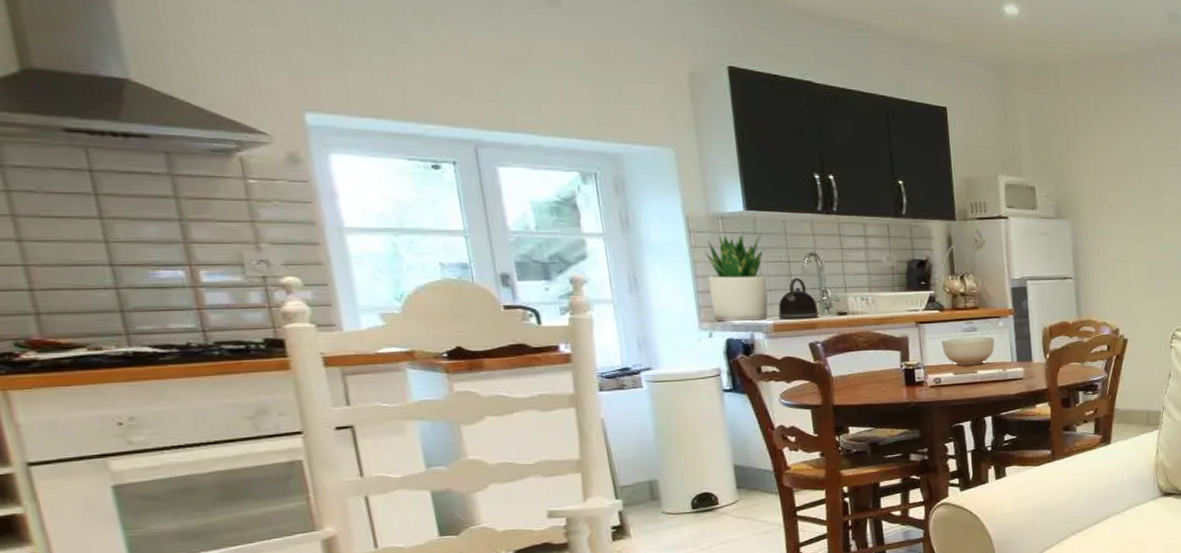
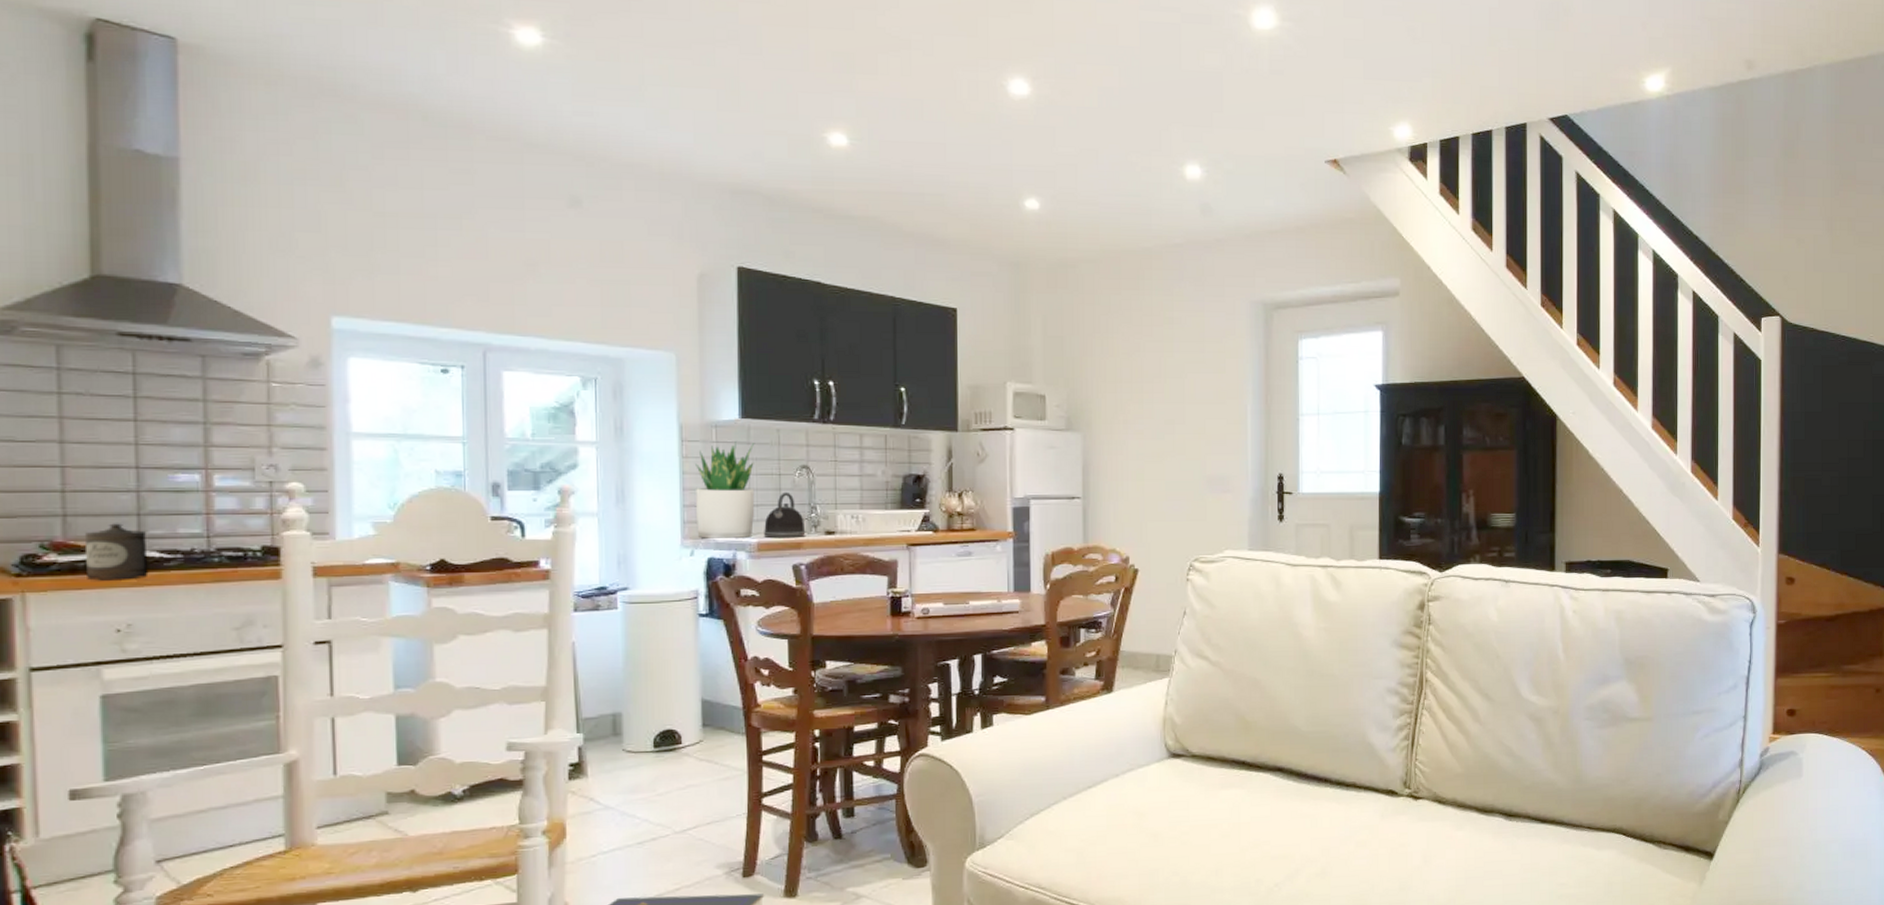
canister: none [63,320,144,377] -> present [84,523,149,581]
bowl: present [940,337,995,366] -> none [932,562,991,595]

